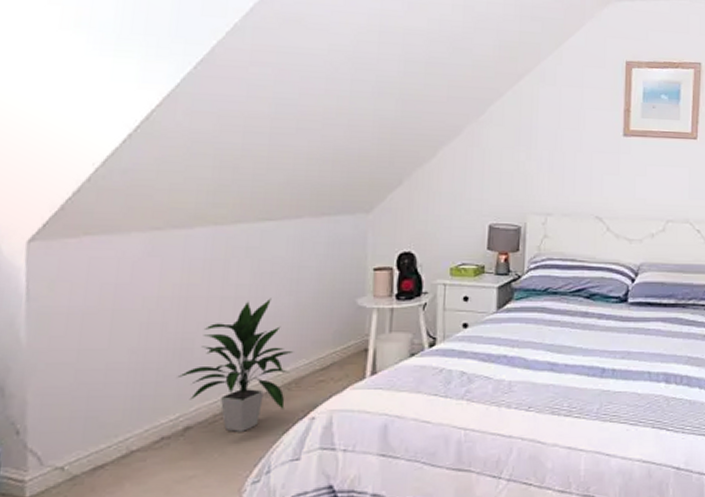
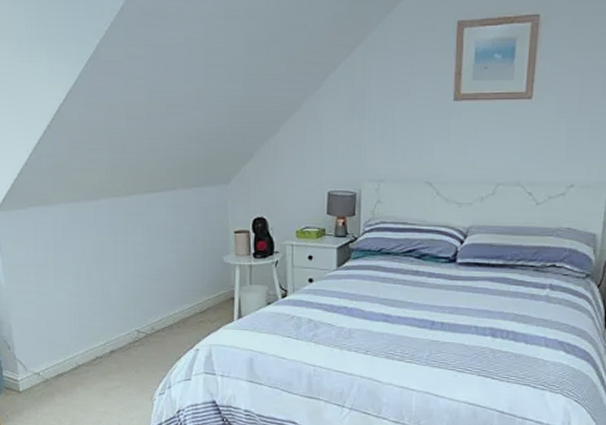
indoor plant: present [177,298,294,432] -> none [102,255,180,357]

